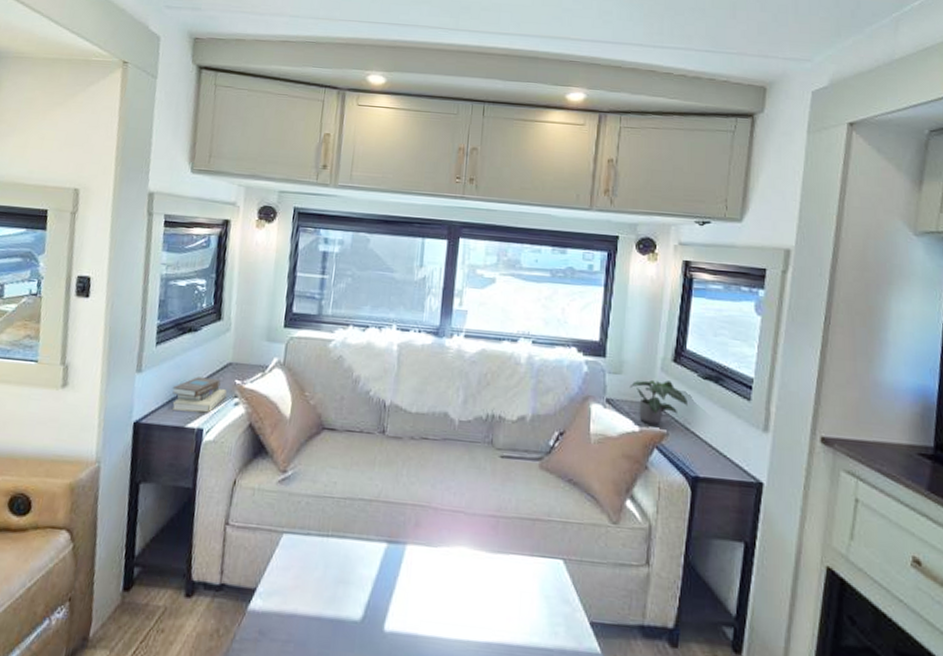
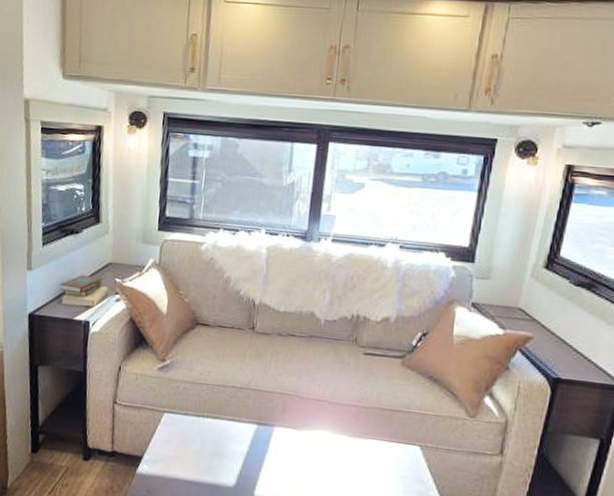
potted plant: present [629,380,688,426] -> none [496,286,556,330]

